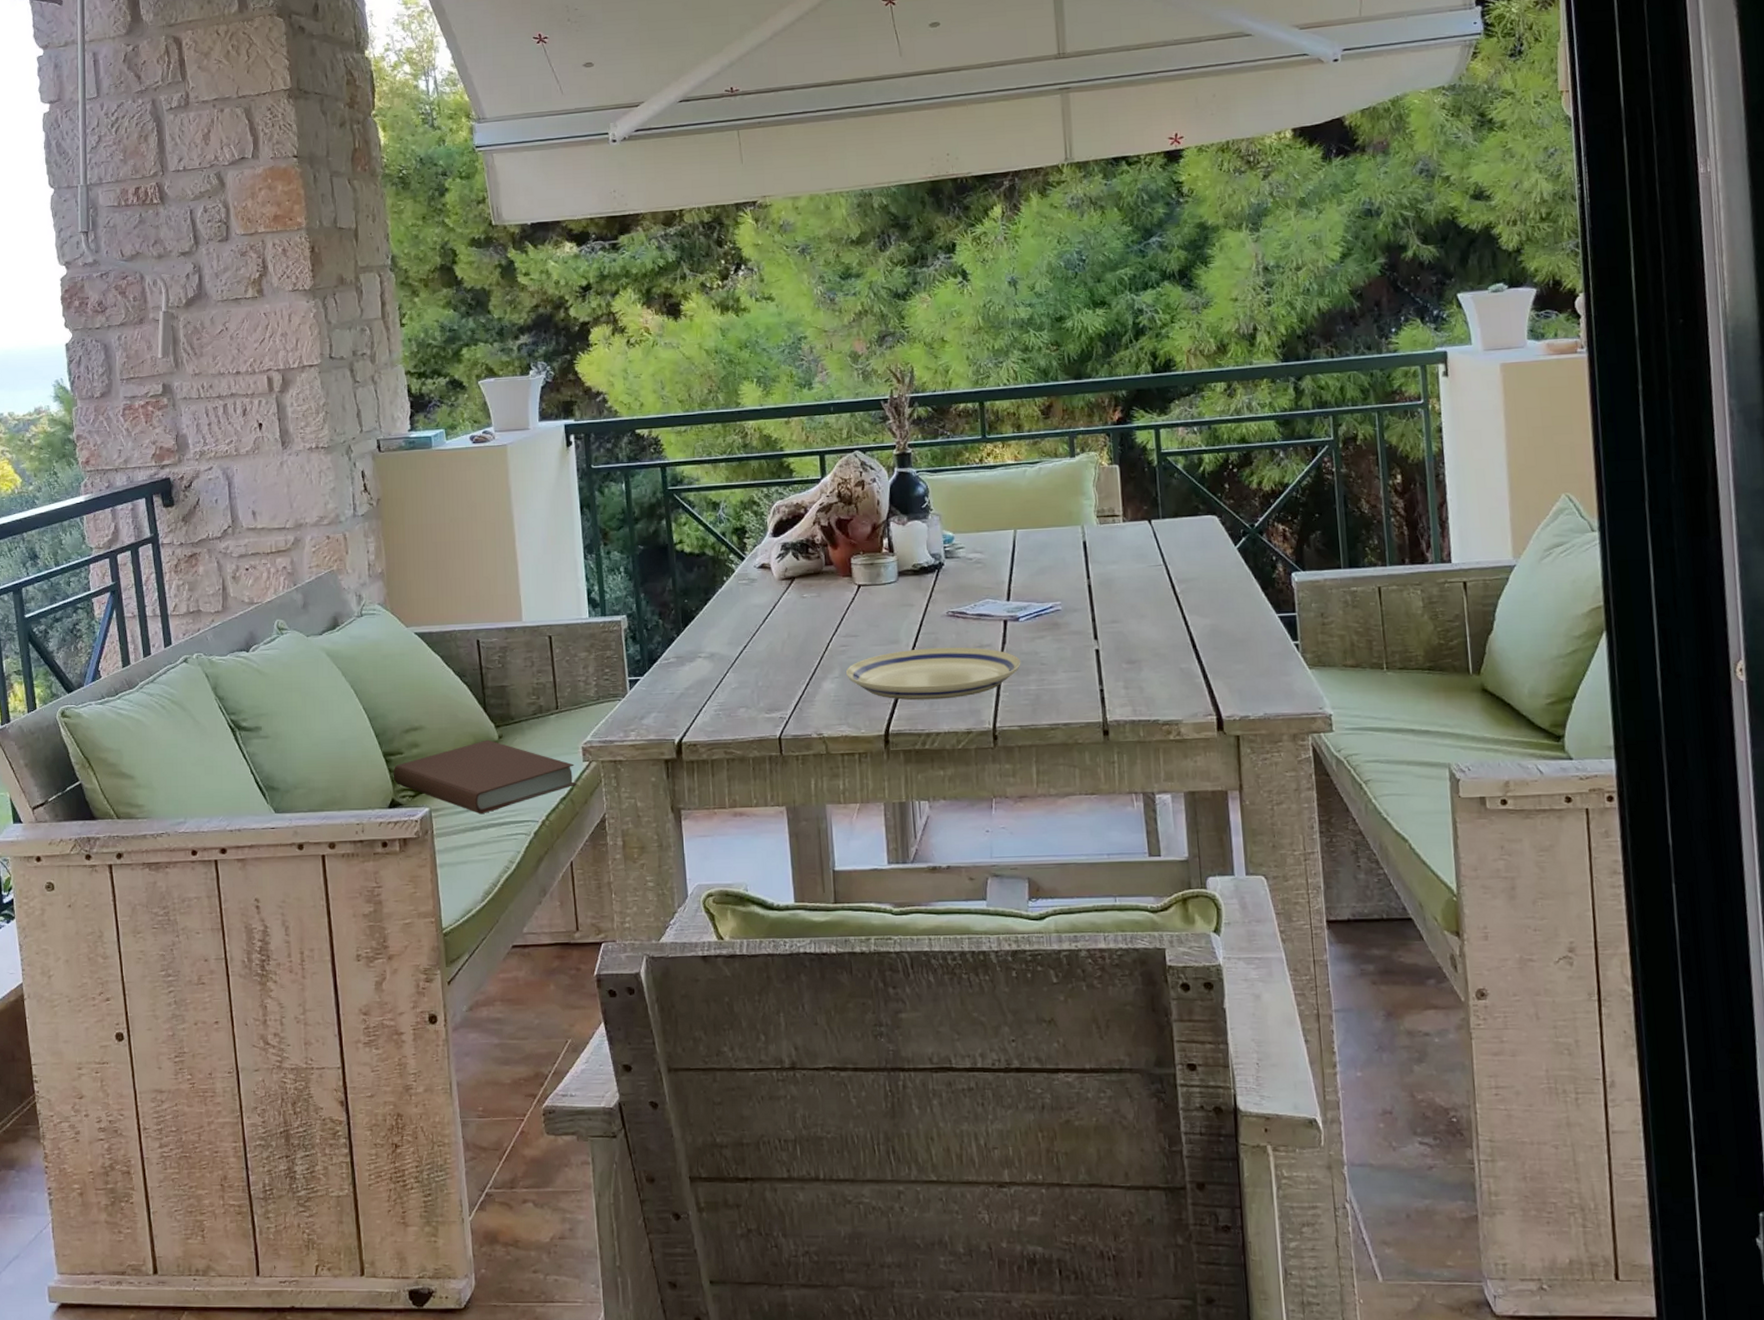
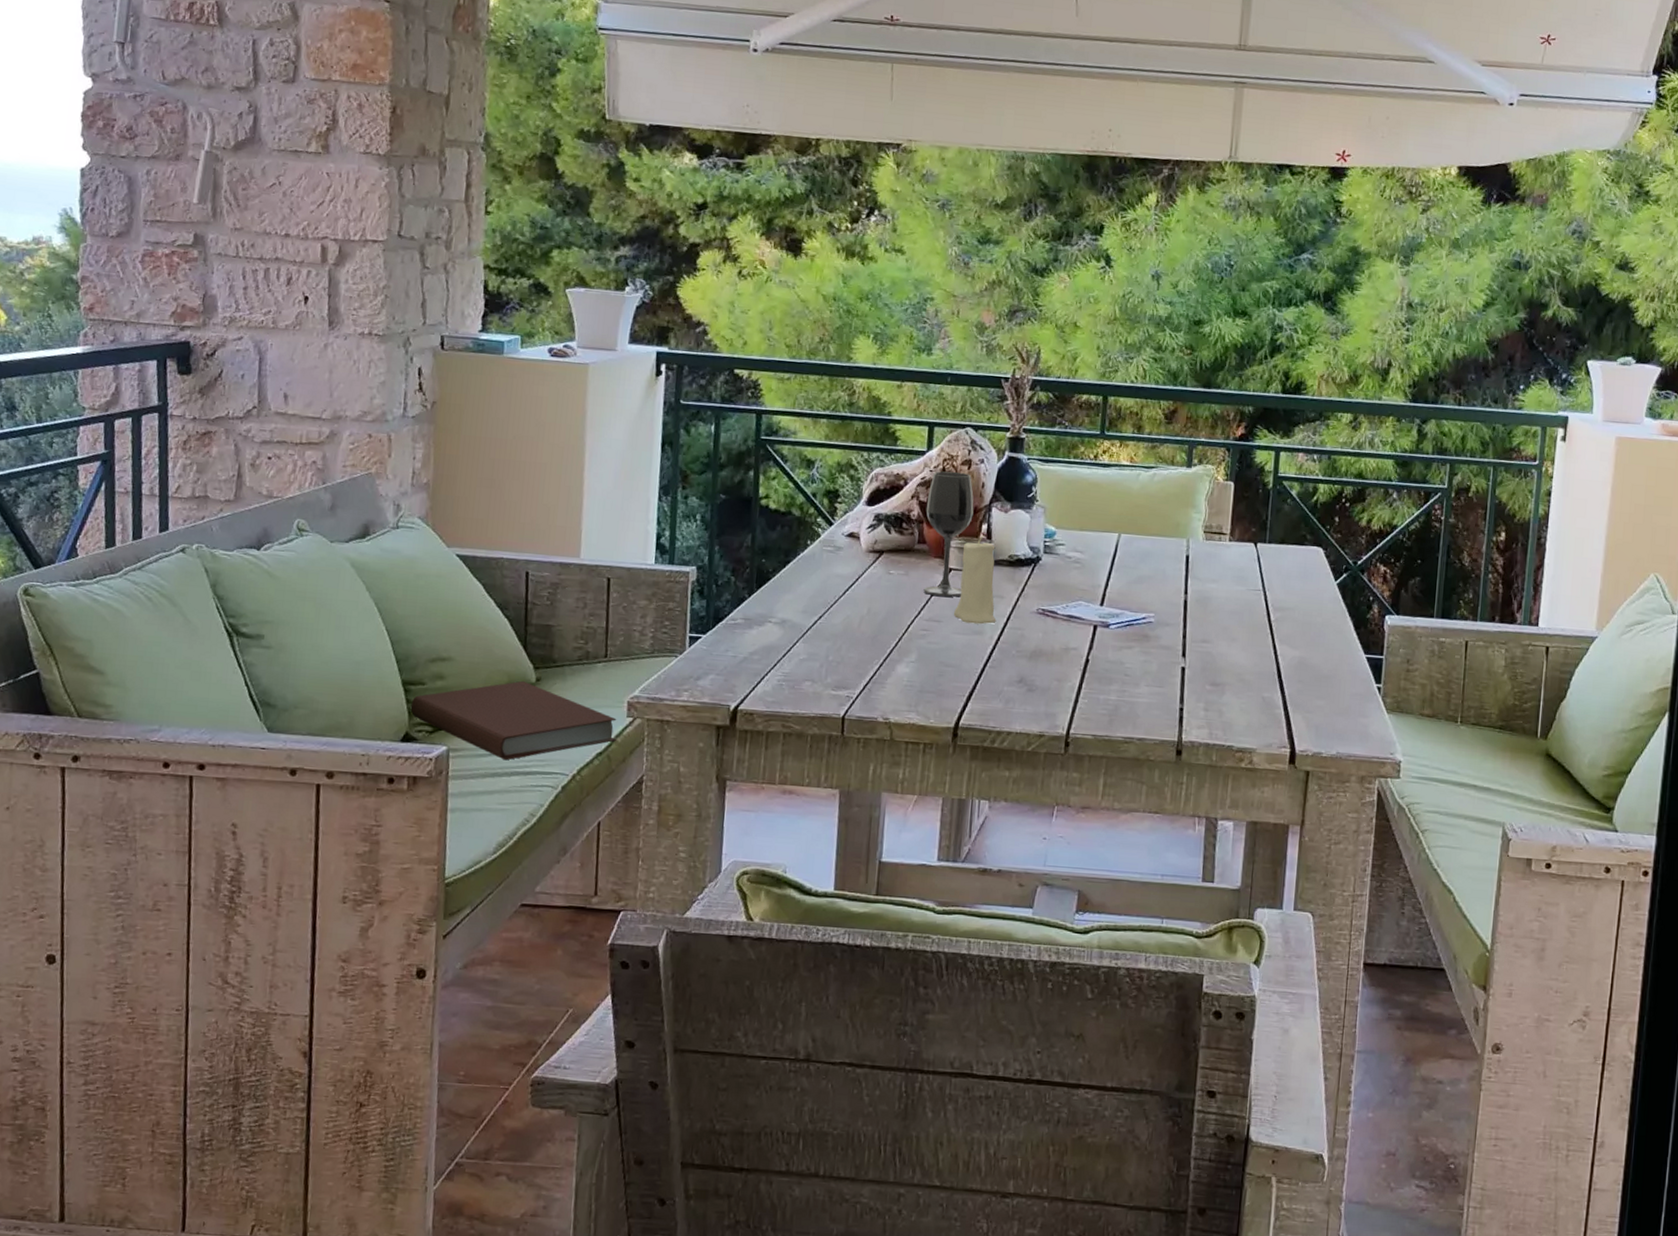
wine glass: none [828,494,874,612] -> present [923,471,974,597]
plate: present [845,647,1021,701] -> none [922,642,1105,699]
candle: none [868,548,910,634] -> present [953,534,997,625]

